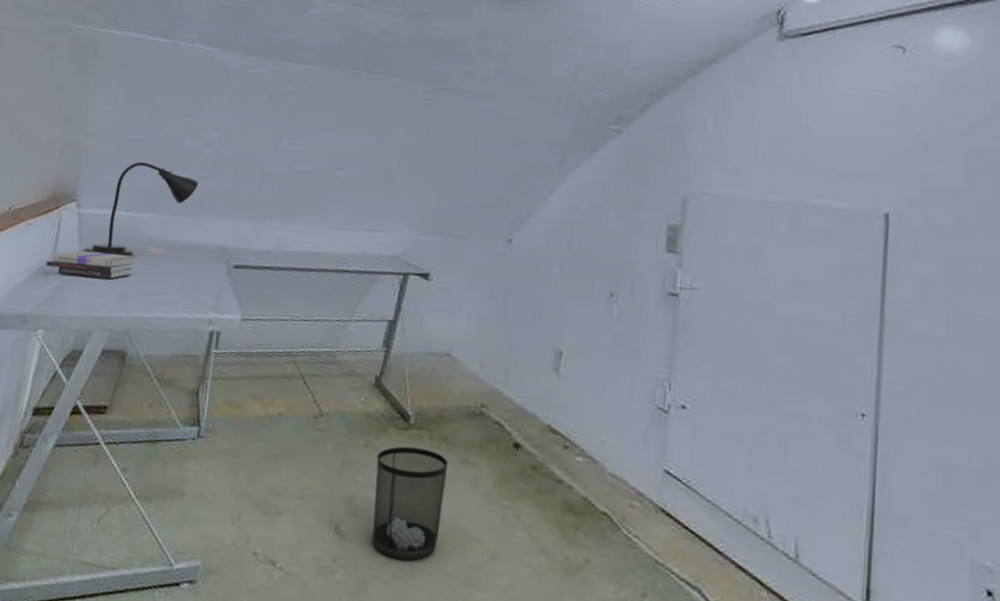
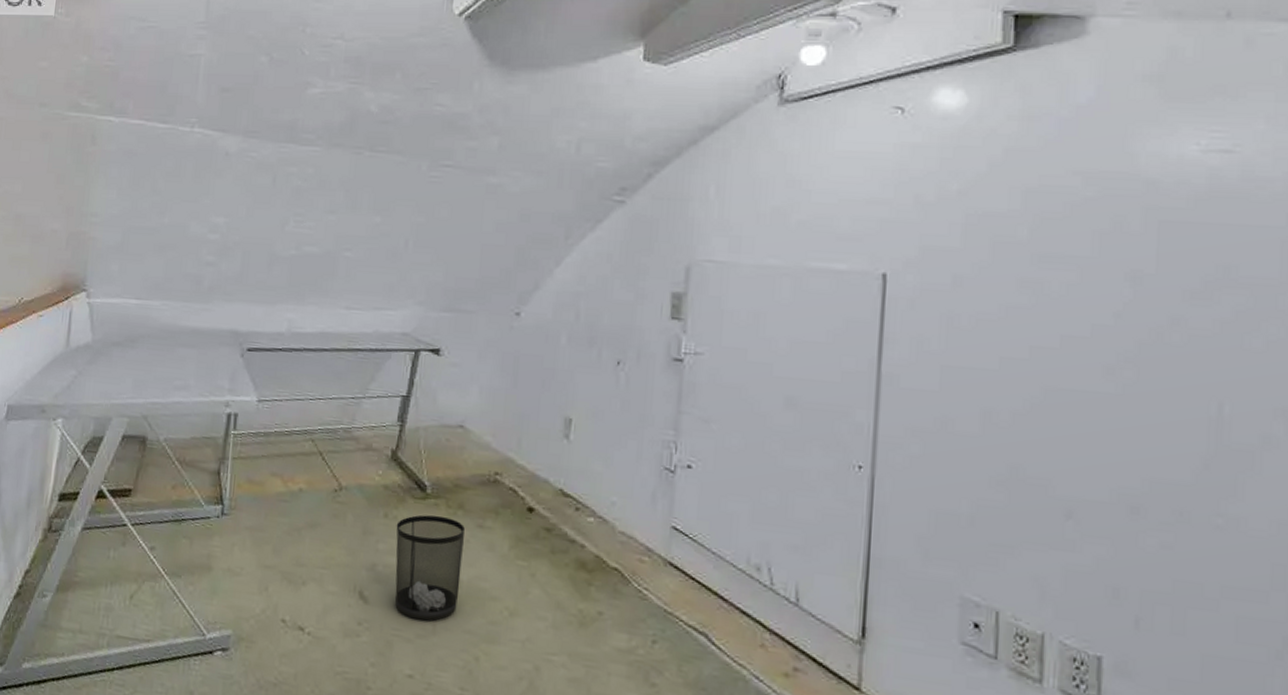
books: present [46,250,135,280] -> none [61,339,149,367]
desk lamp: present [82,162,199,257] -> none [95,250,207,344]

